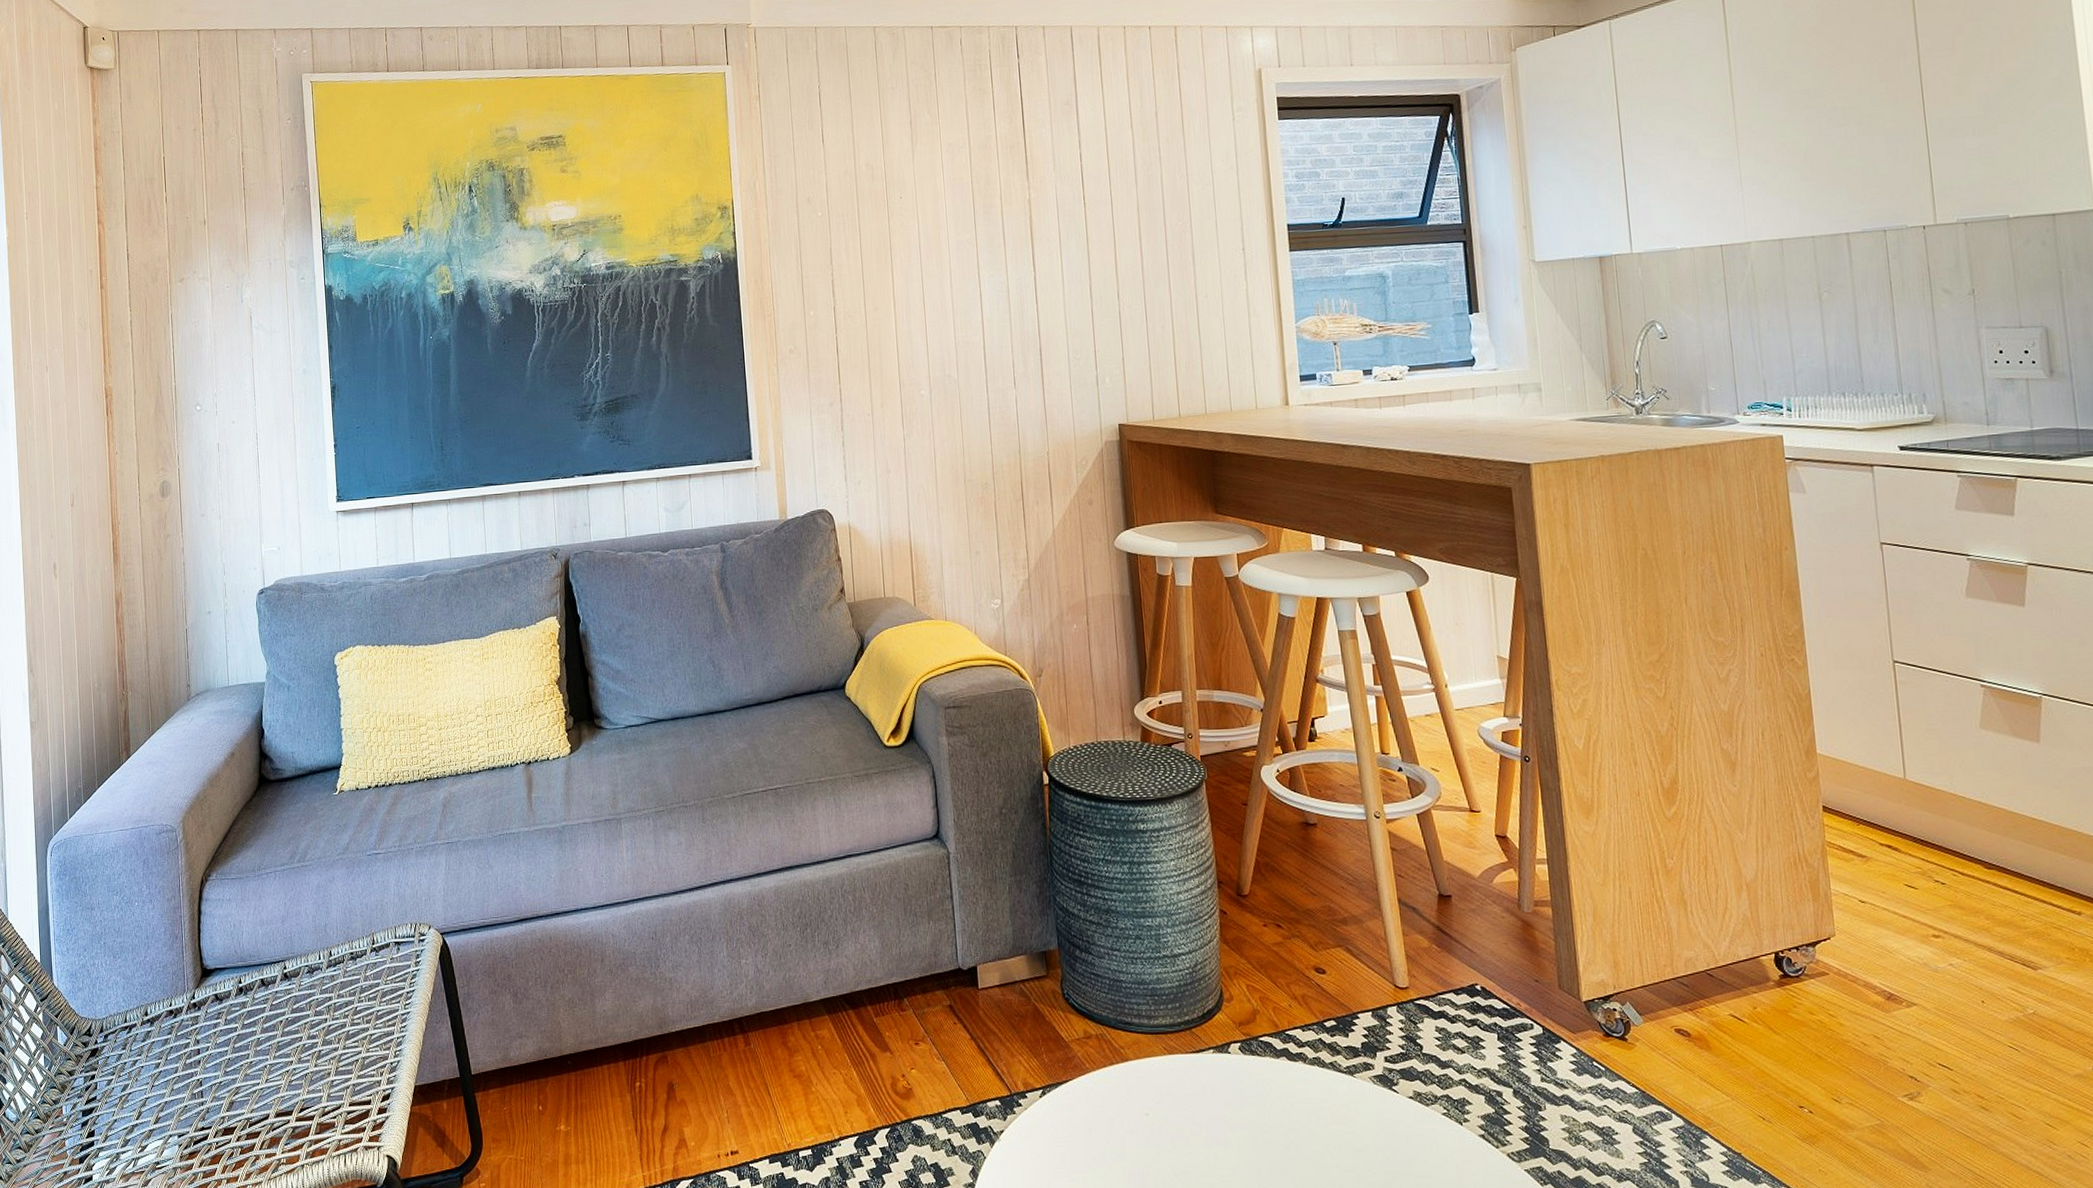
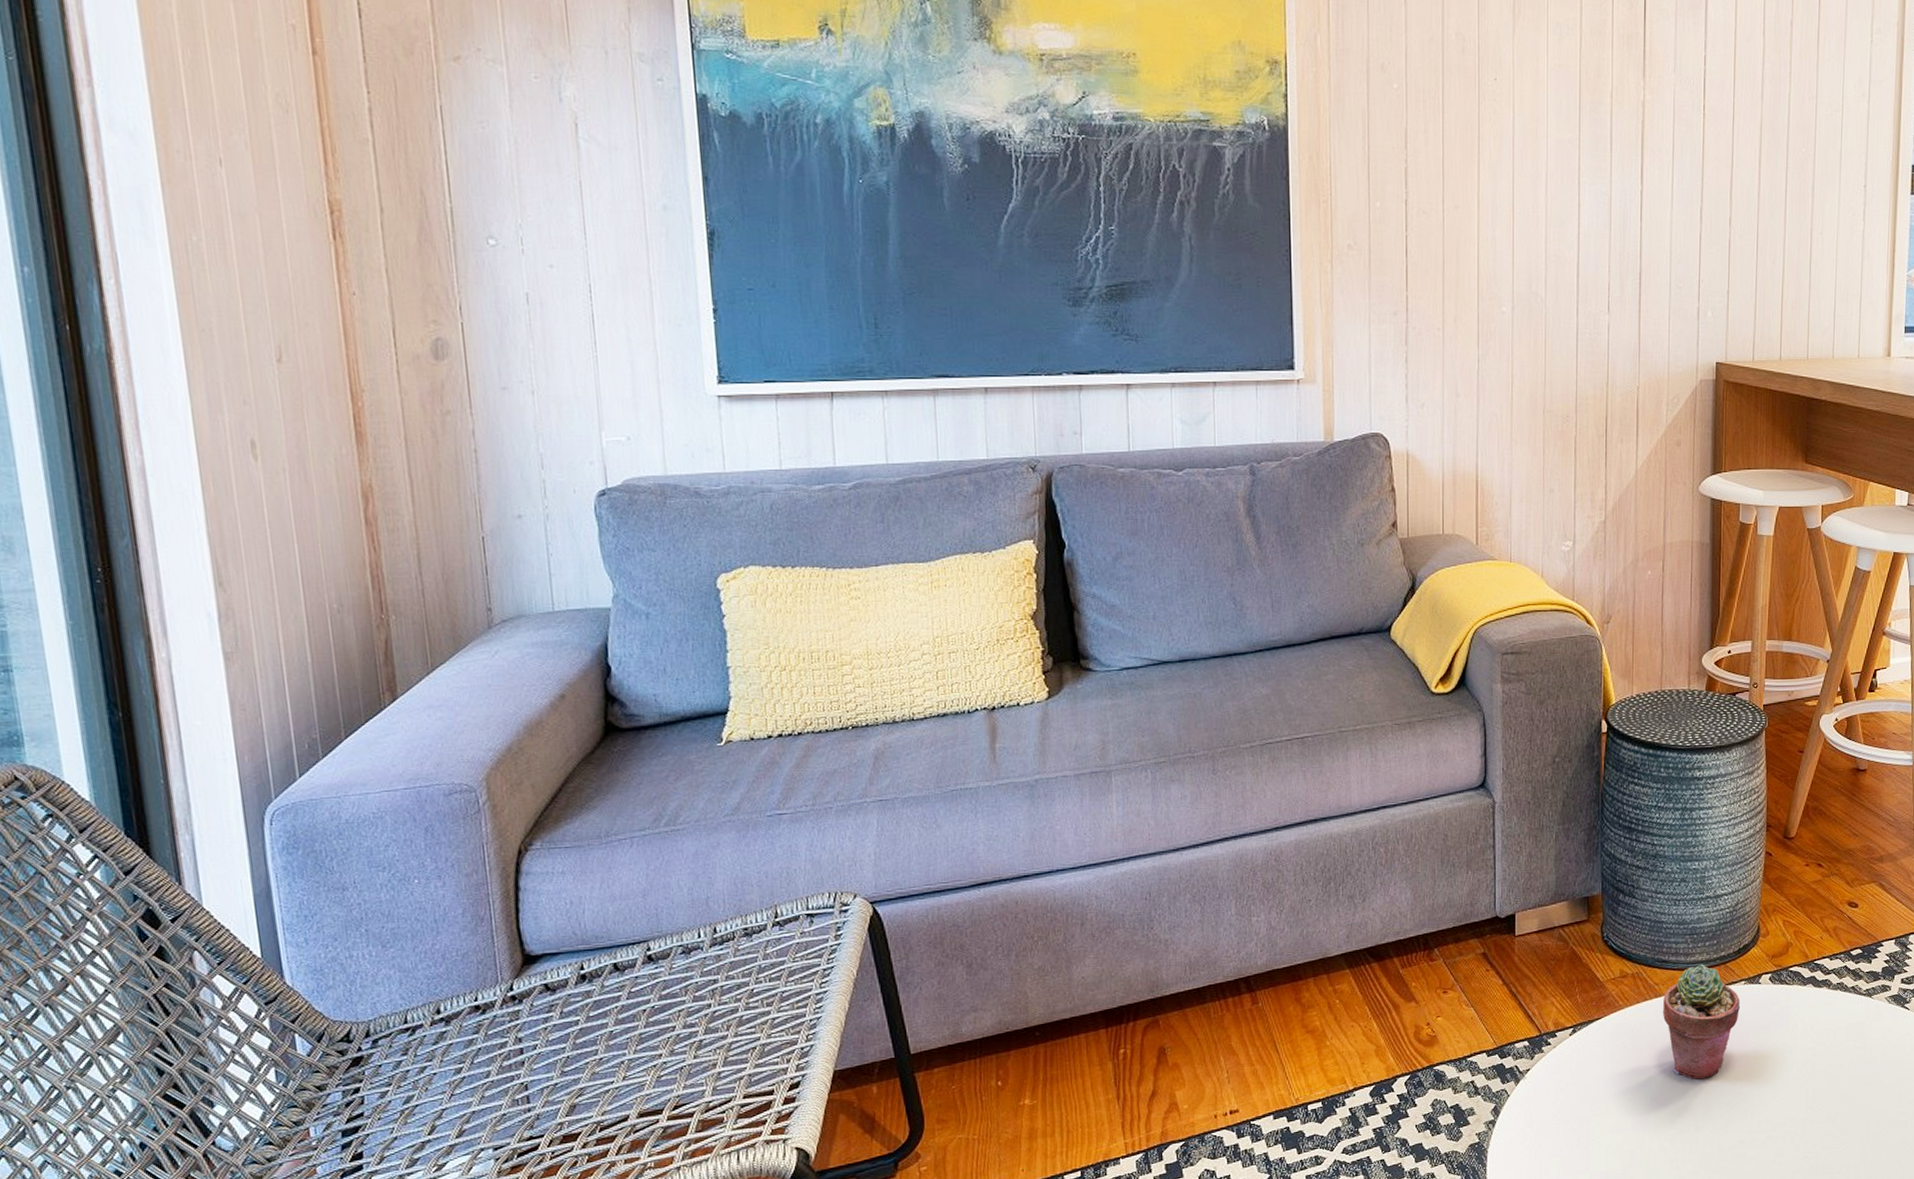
potted succulent: none [1130,1028,1212,1156] -> present [1663,964,1741,1080]

